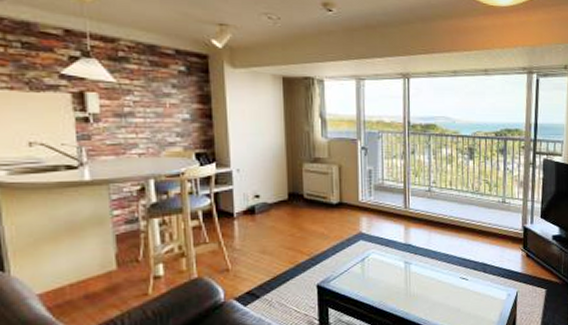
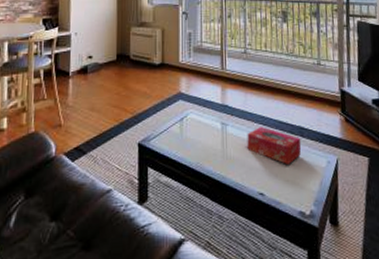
tissue box: none [430,263,484,299] -> present [247,126,302,164]

